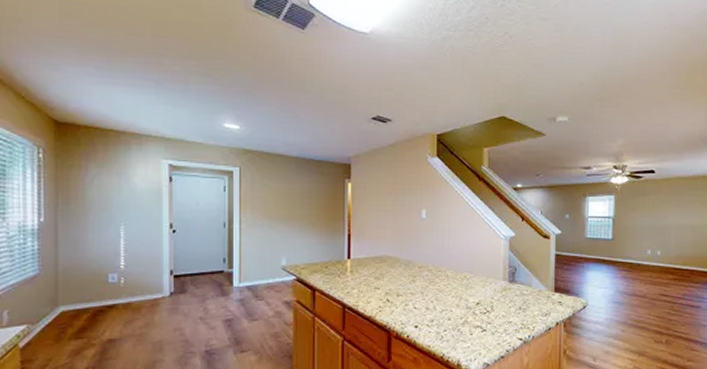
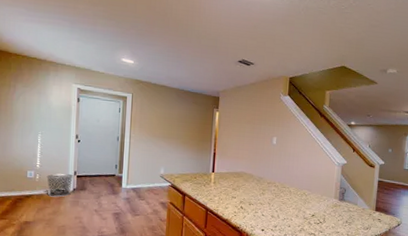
trash can: none [134,275,169,305] -> present [47,174,73,197]

